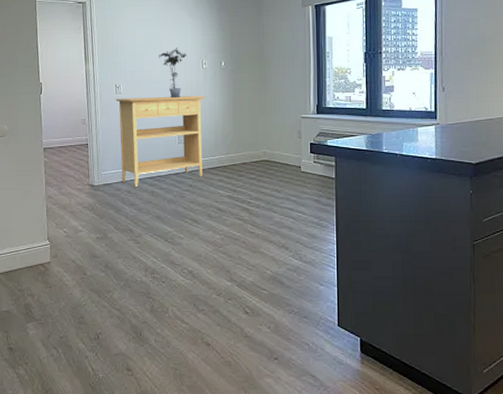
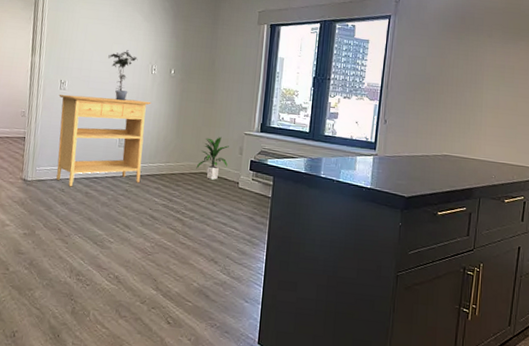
indoor plant: none [257,123,287,167] -> present [196,136,229,180]

